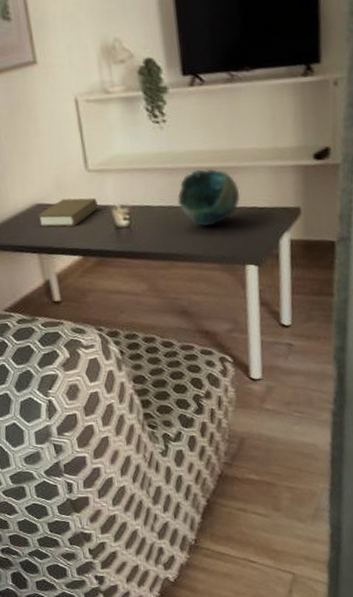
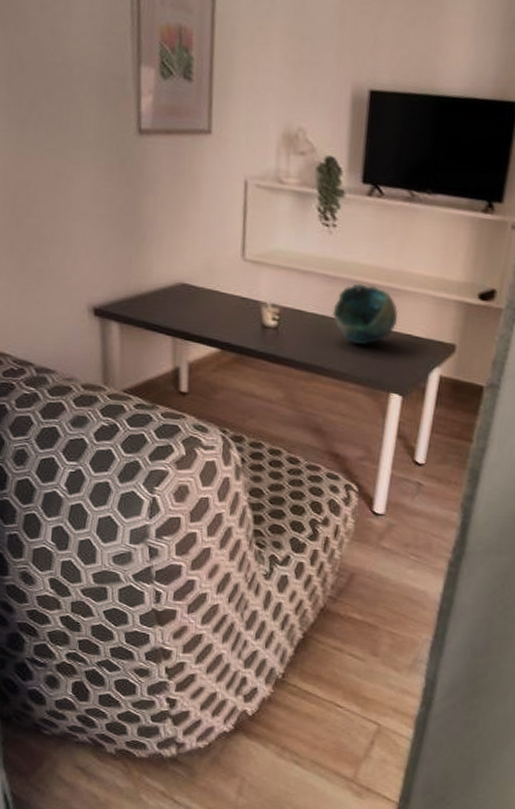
book: present [38,198,98,227] -> none [179,284,248,316]

